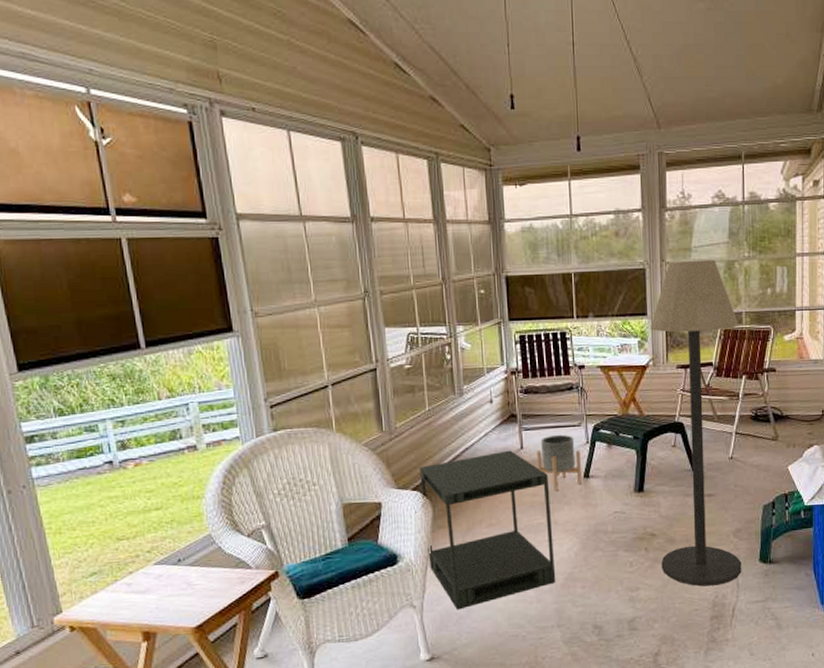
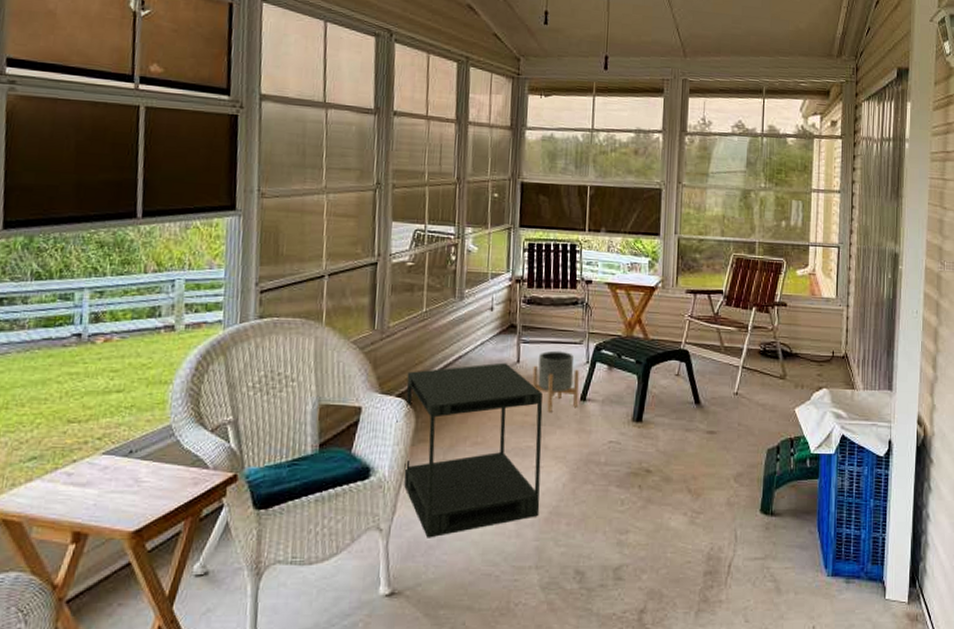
floor lamp: present [650,259,742,587] -> none [654,185,751,535]

